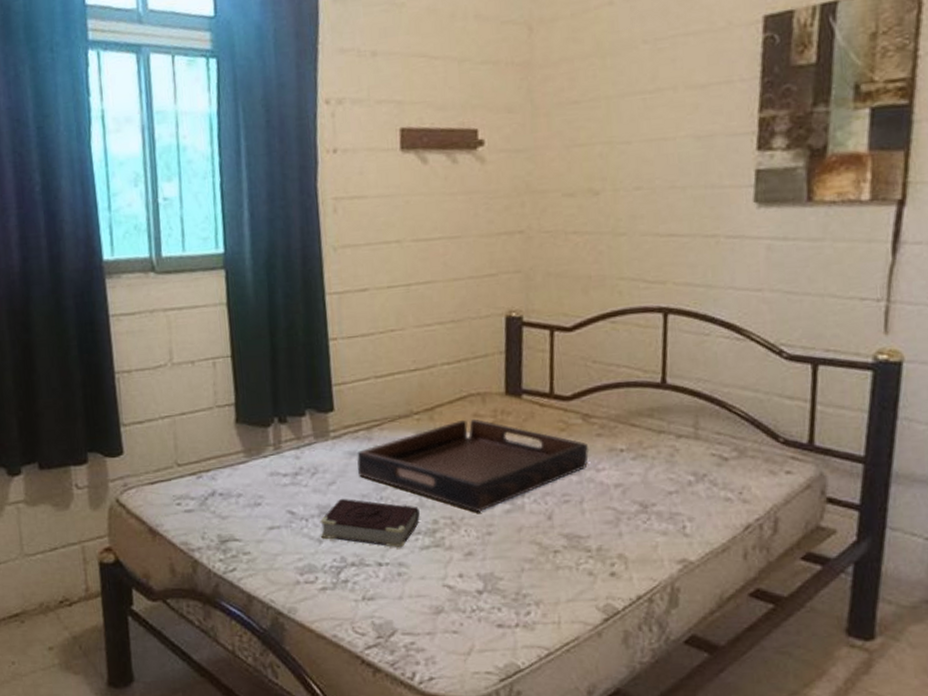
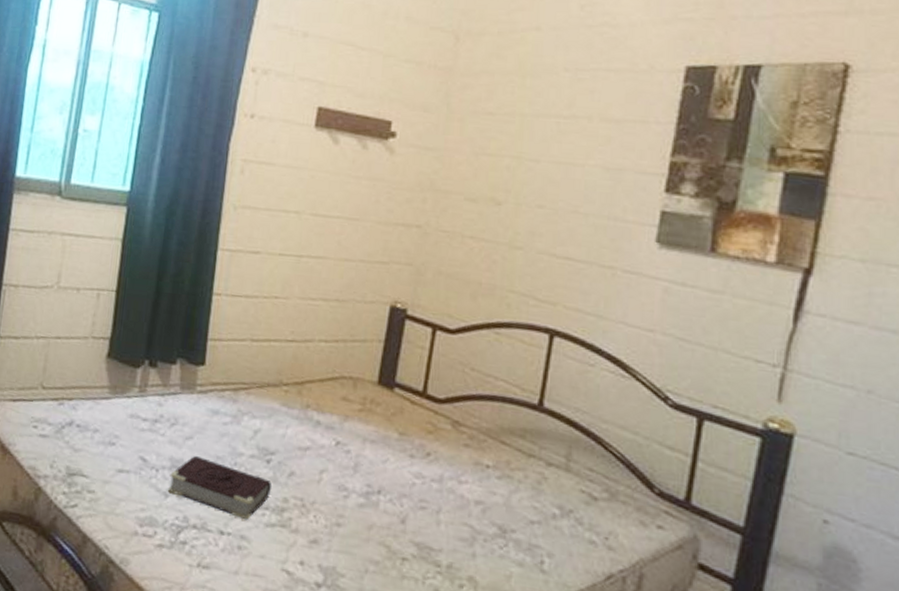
serving tray: present [357,418,590,513] -> none [216,400,455,500]

